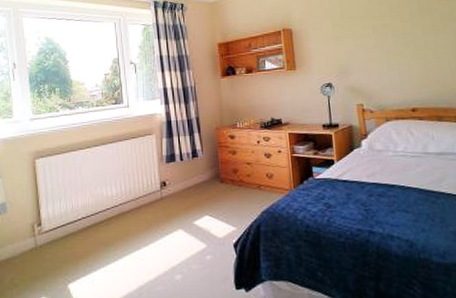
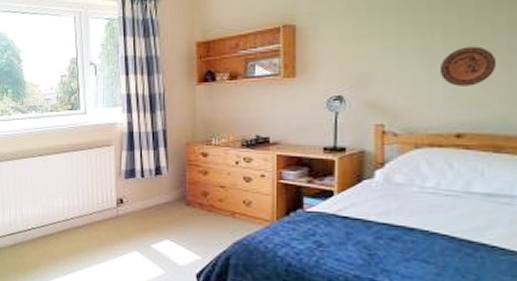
decorative plate: none [394,43,430,73] -> present [439,46,497,86]

